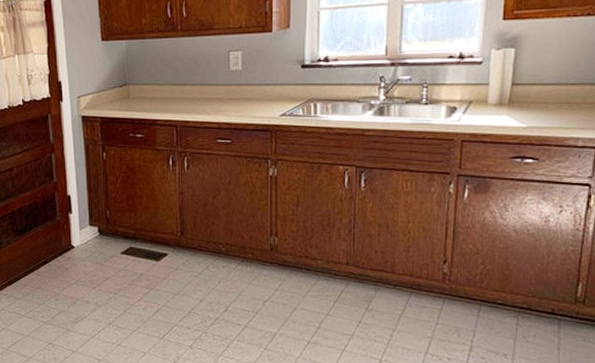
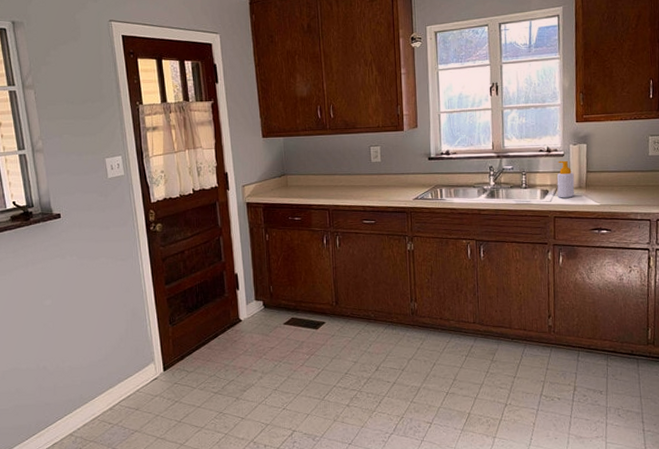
soap bottle: none [469,69,494,117] -> present [556,160,575,198]

